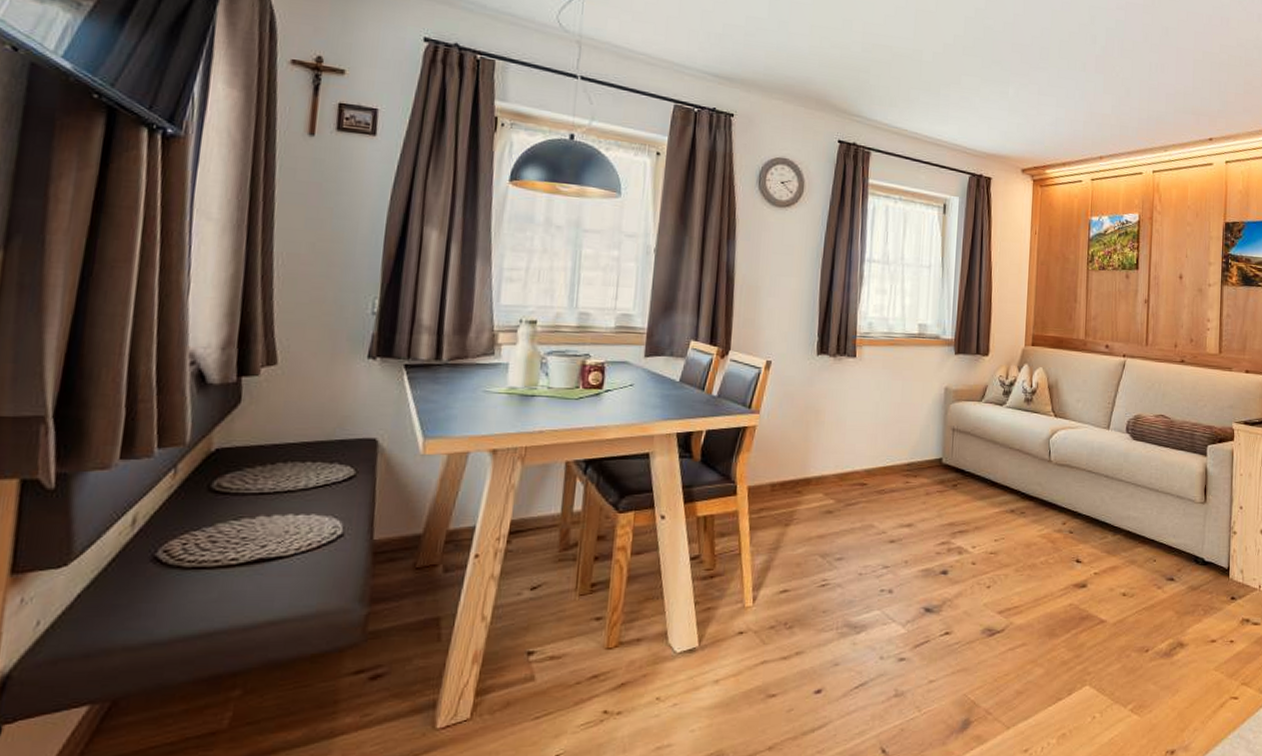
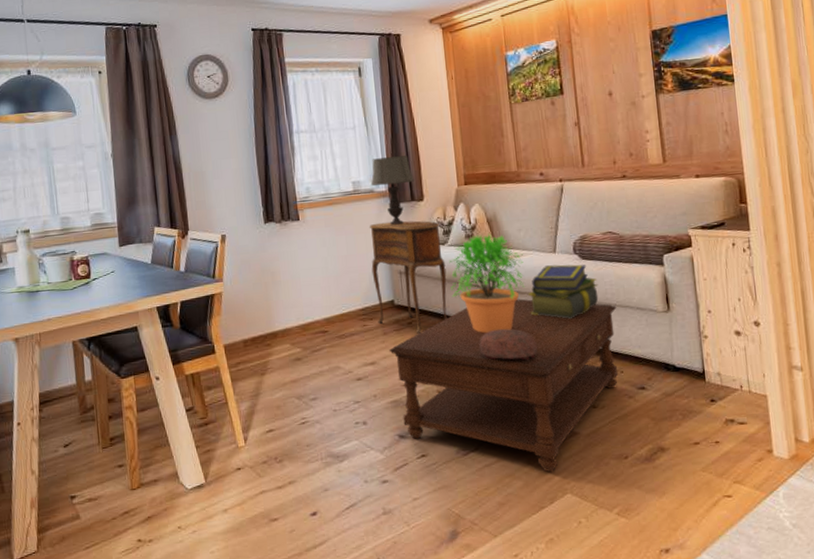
side table: none [922,372,1002,499] -> present [370,220,447,335]
coffee table: none [929,473,1159,661] -> present [389,298,619,473]
table lamp: none [937,303,982,377] -> present [370,155,414,225]
potted plant: none [1002,400,1078,506] -> present [449,233,525,334]
decorative bowl: none [1021,502,1078,539] -> present [479,328,538,361]
stack of books: none [1076,441,1145,499] -> present [528,264,599,319]

